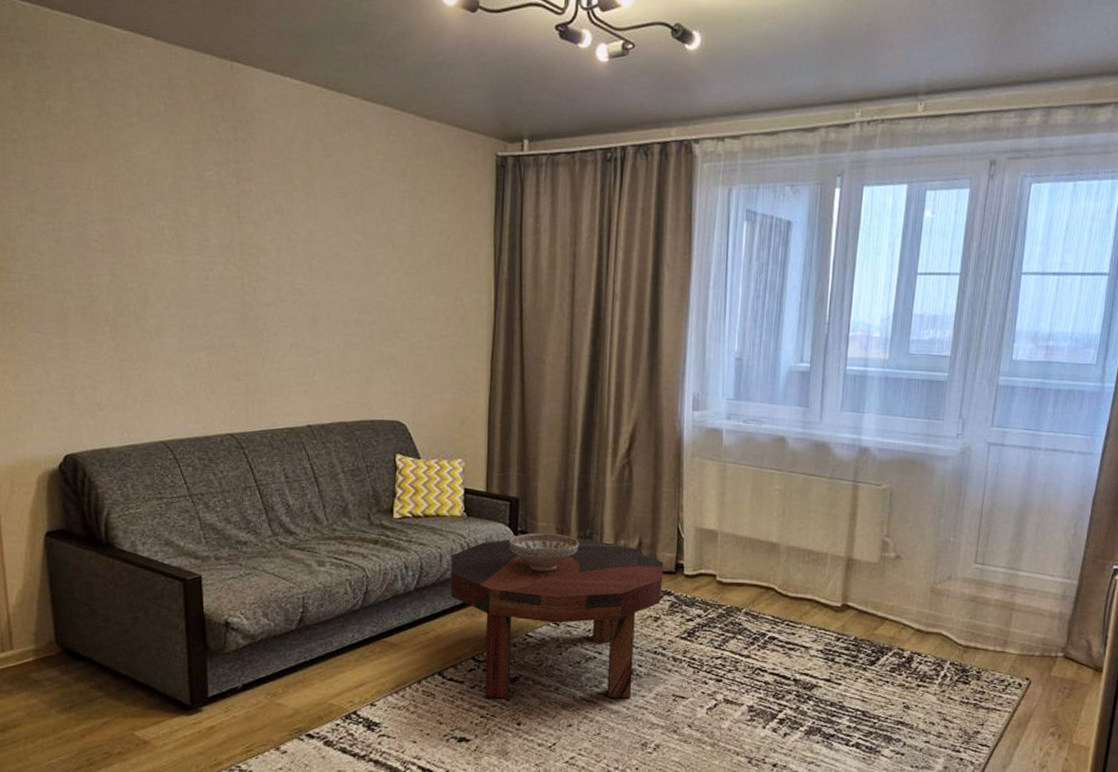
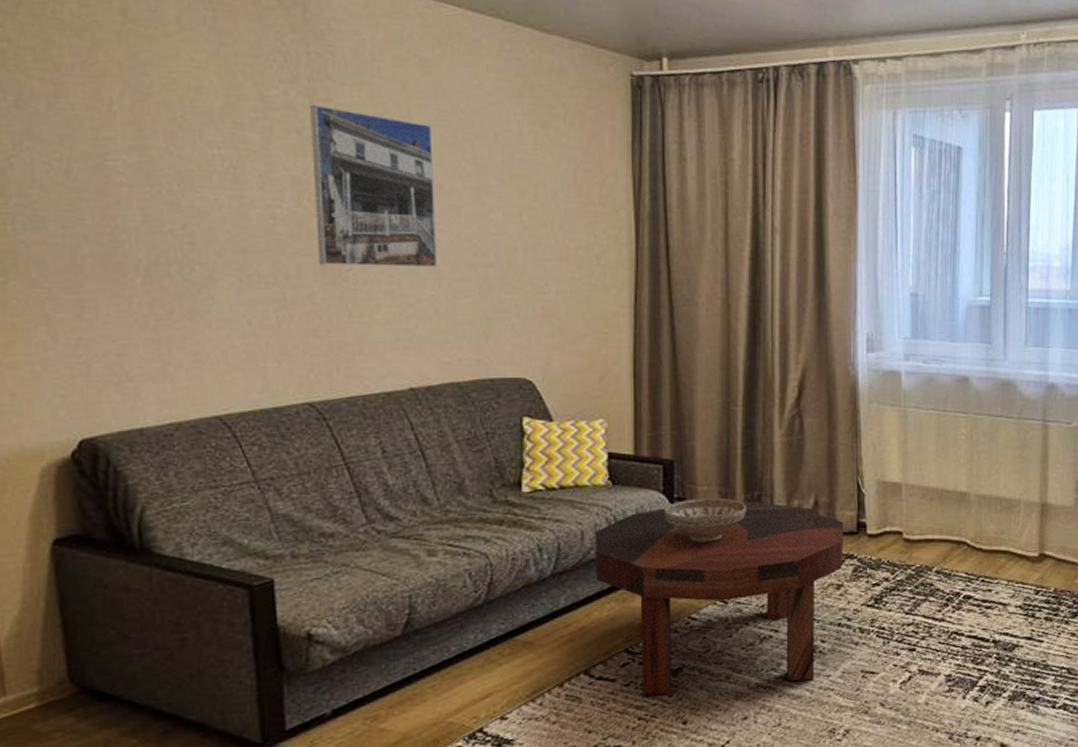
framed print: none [237,183,332,324] -> present [310,104,438,268]

